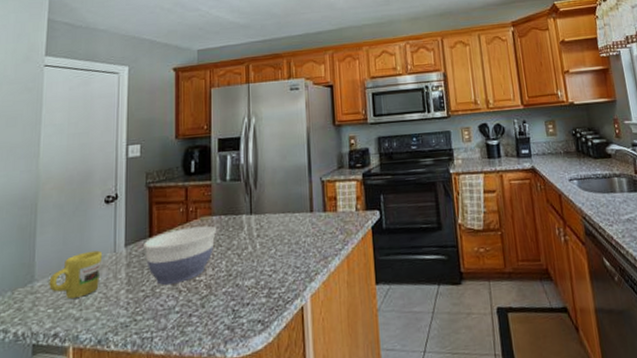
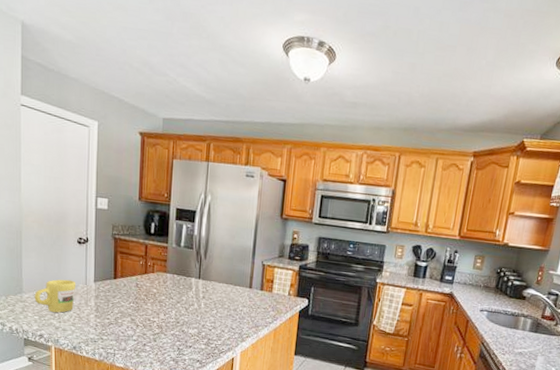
bowl: present [144,225,216,285] -> none [109,278,169,319]

